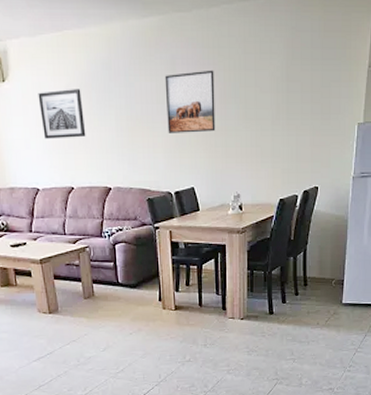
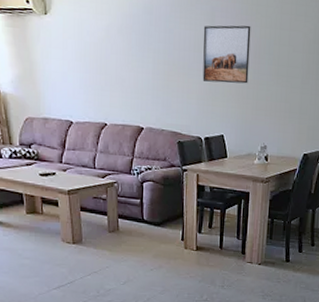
wall art: present [38,89,86,139] -> none [79,28,123,77]

